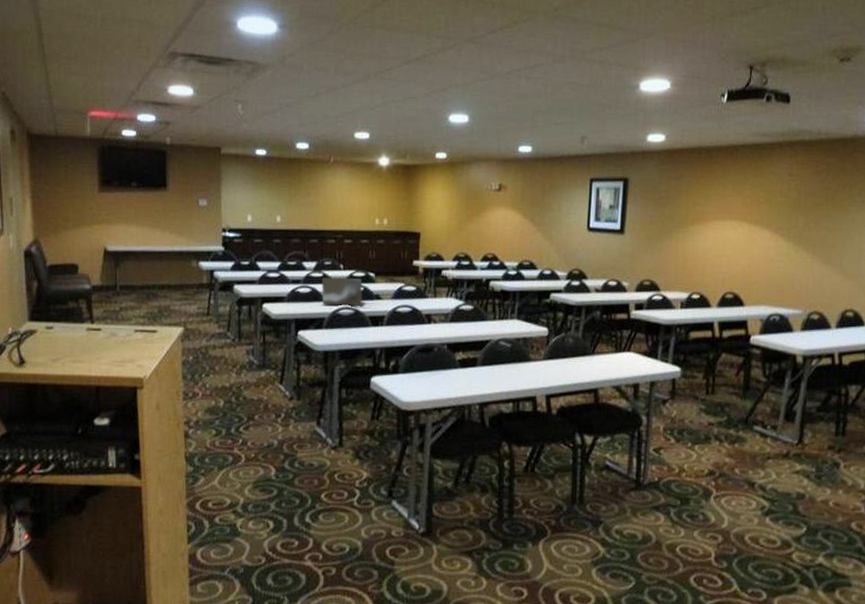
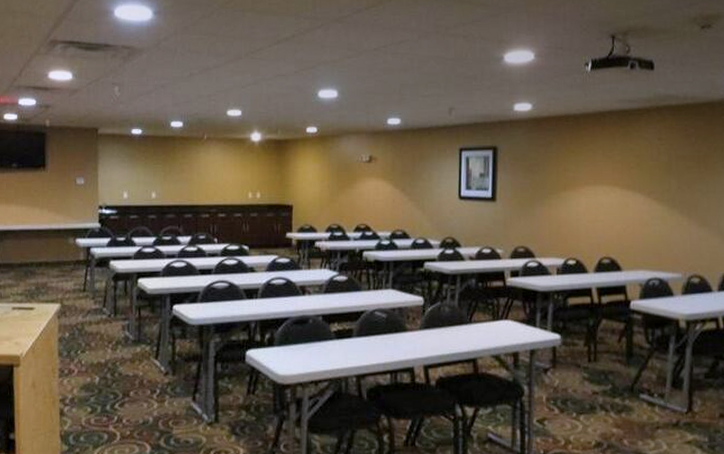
laptop: present [321,278,366,307] -> none [196,252,240,280]

